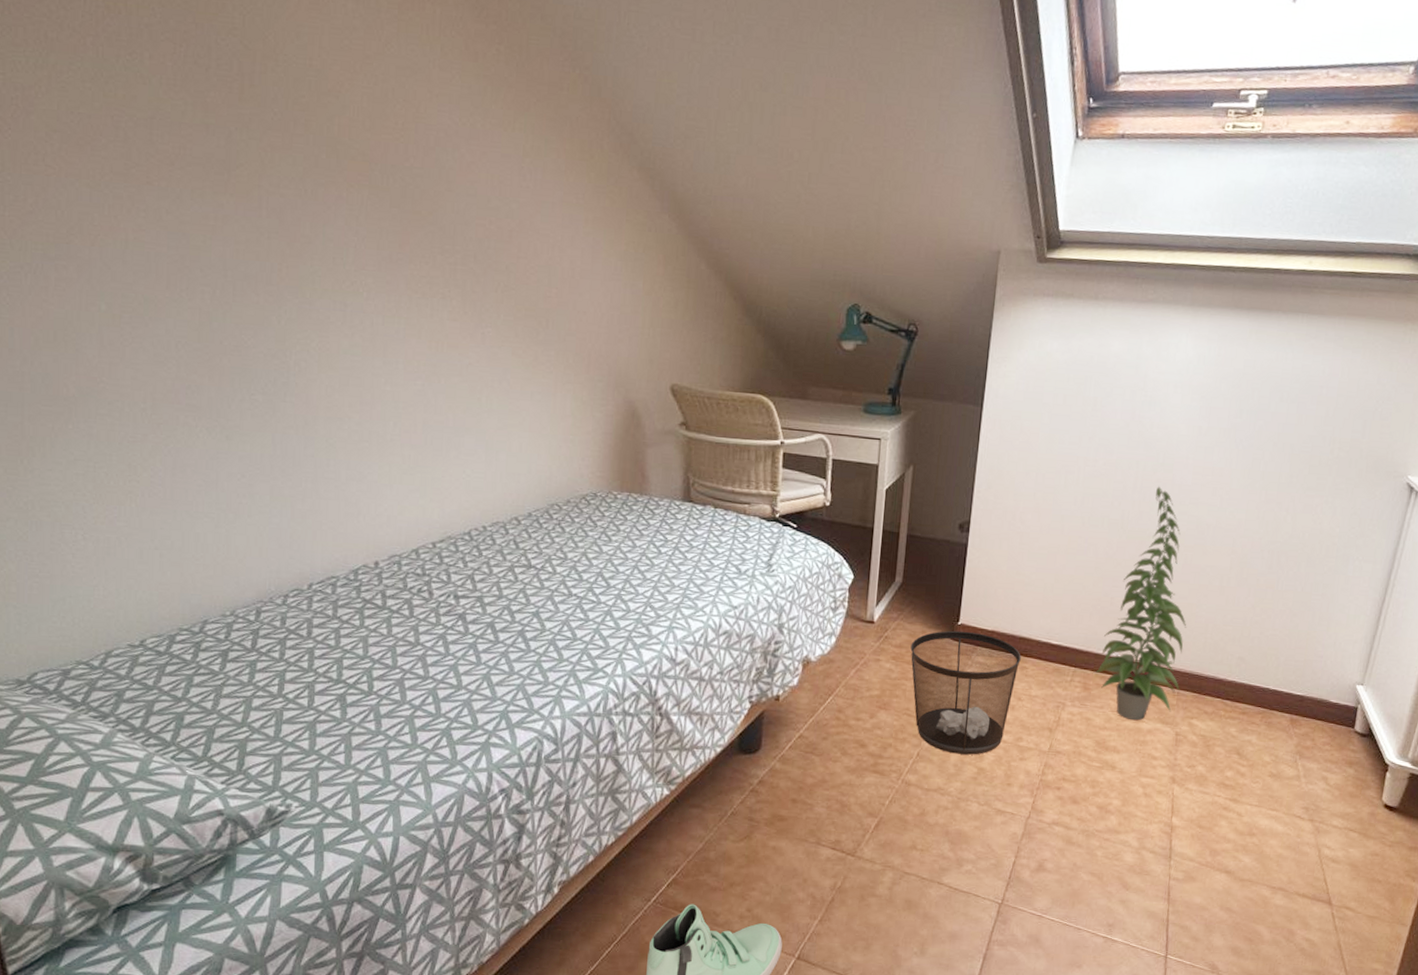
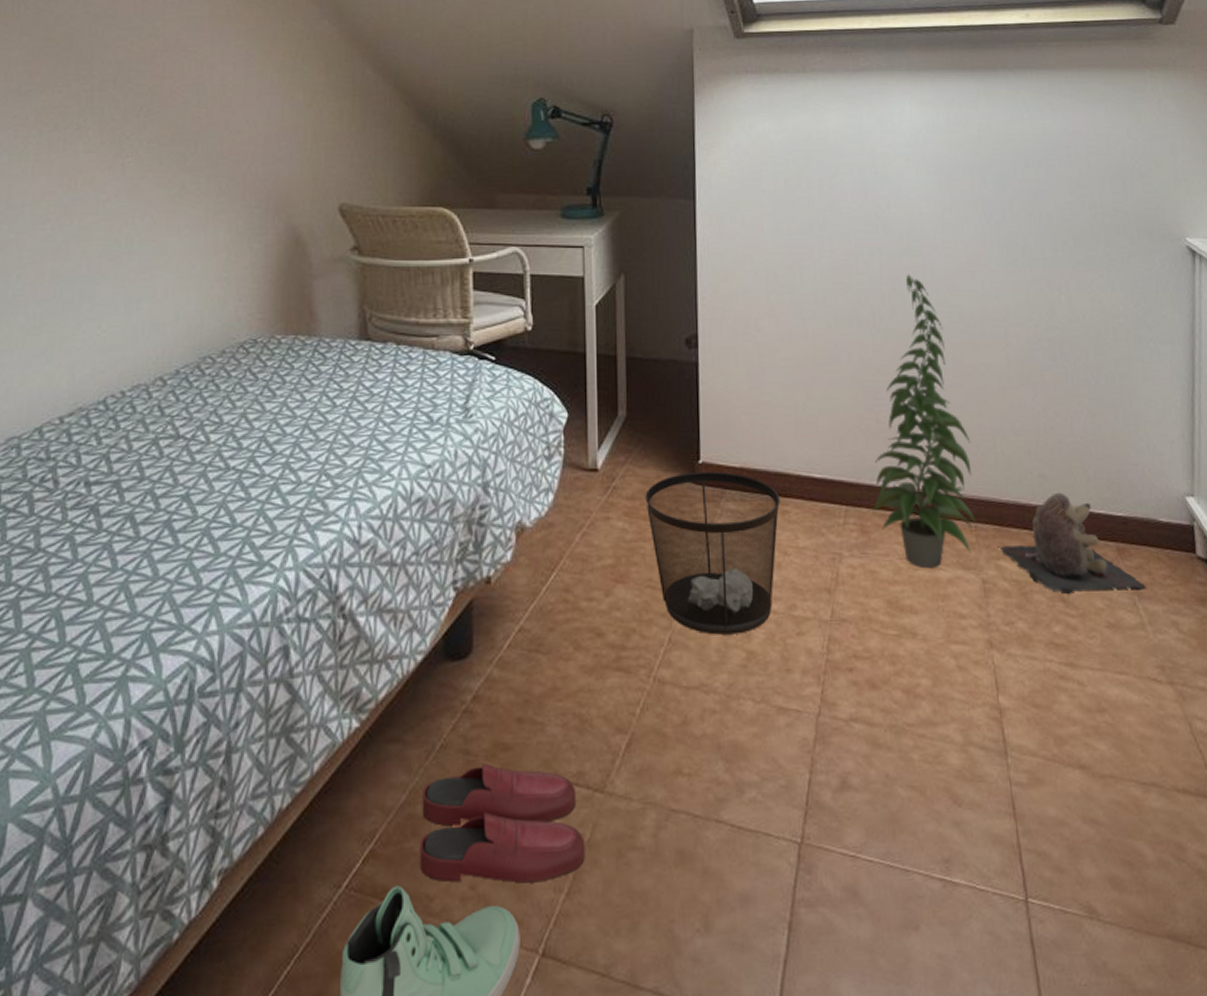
slippers: none [710,828,837,911] -> present [420,763,585,883]
stuffed animal: none [1193,672,1308,751] -> present [997,492,1146,594]

